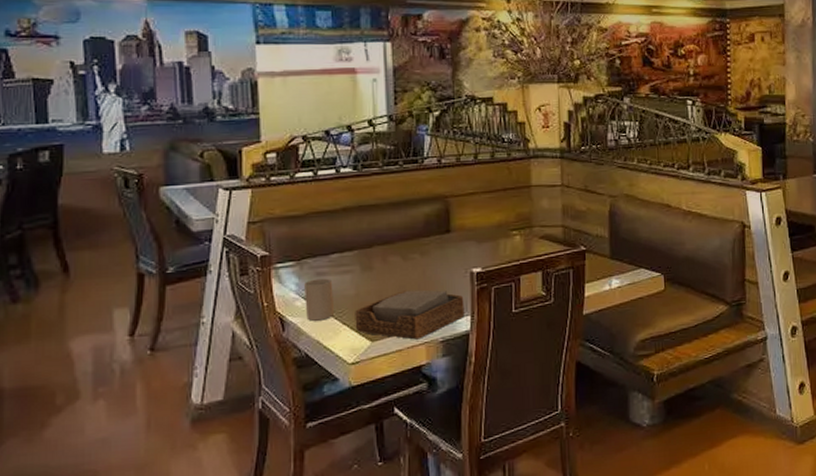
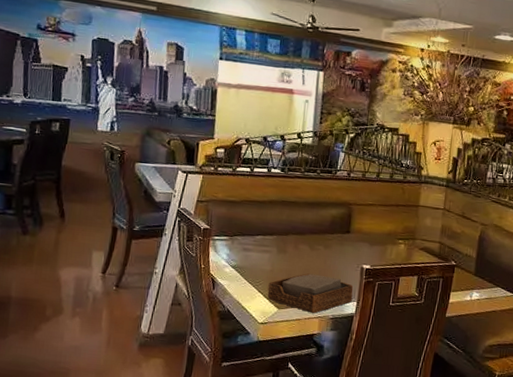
cup: present [304,278,334,321] -> none [232,253,255,286]

